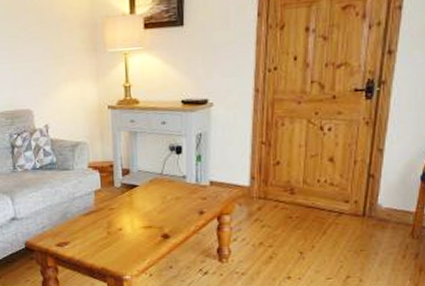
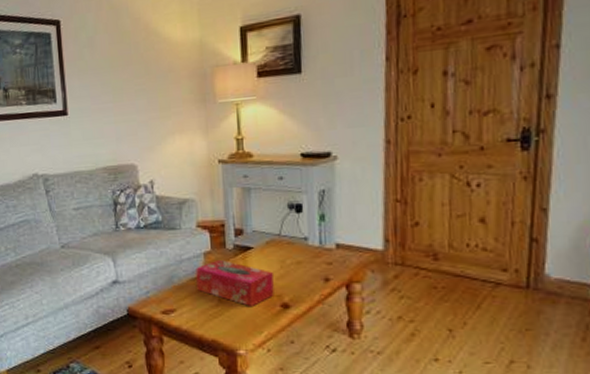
tissue box: none [87,196,156,237] -> present [196,259,274,306]

